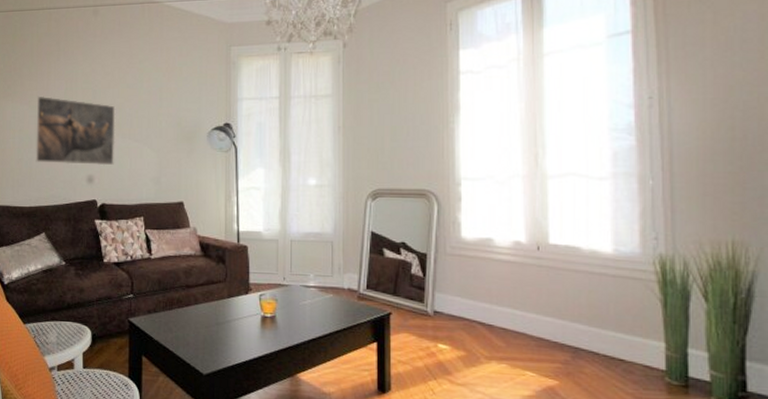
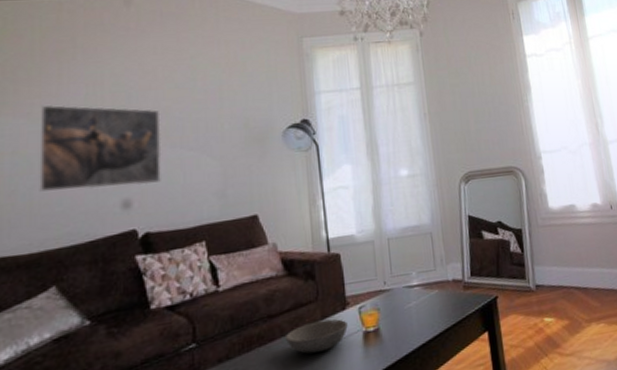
bowl: none [197,298,249,324] -> present [284,319,348,354]

